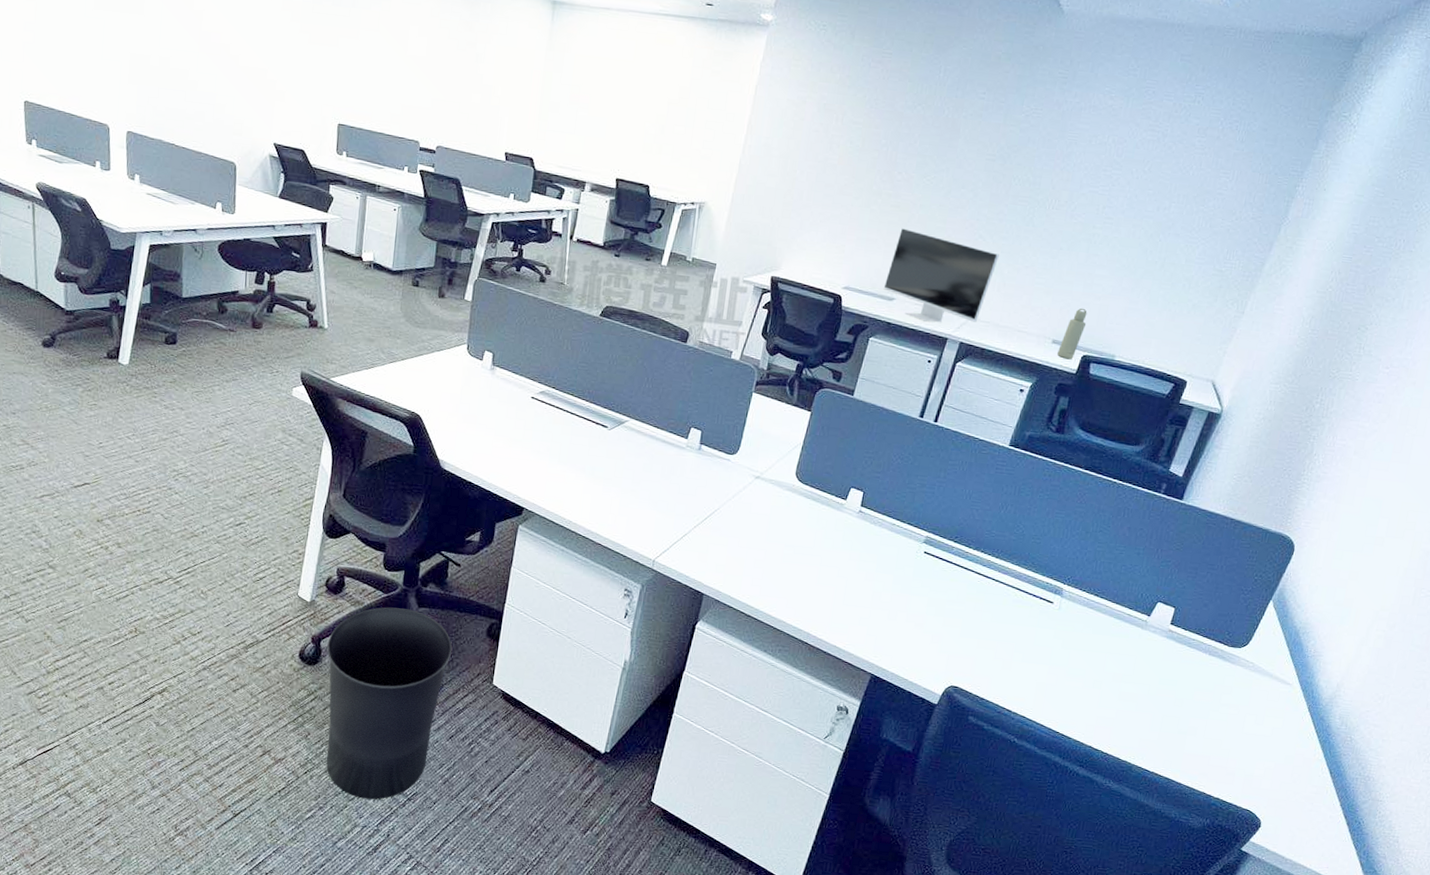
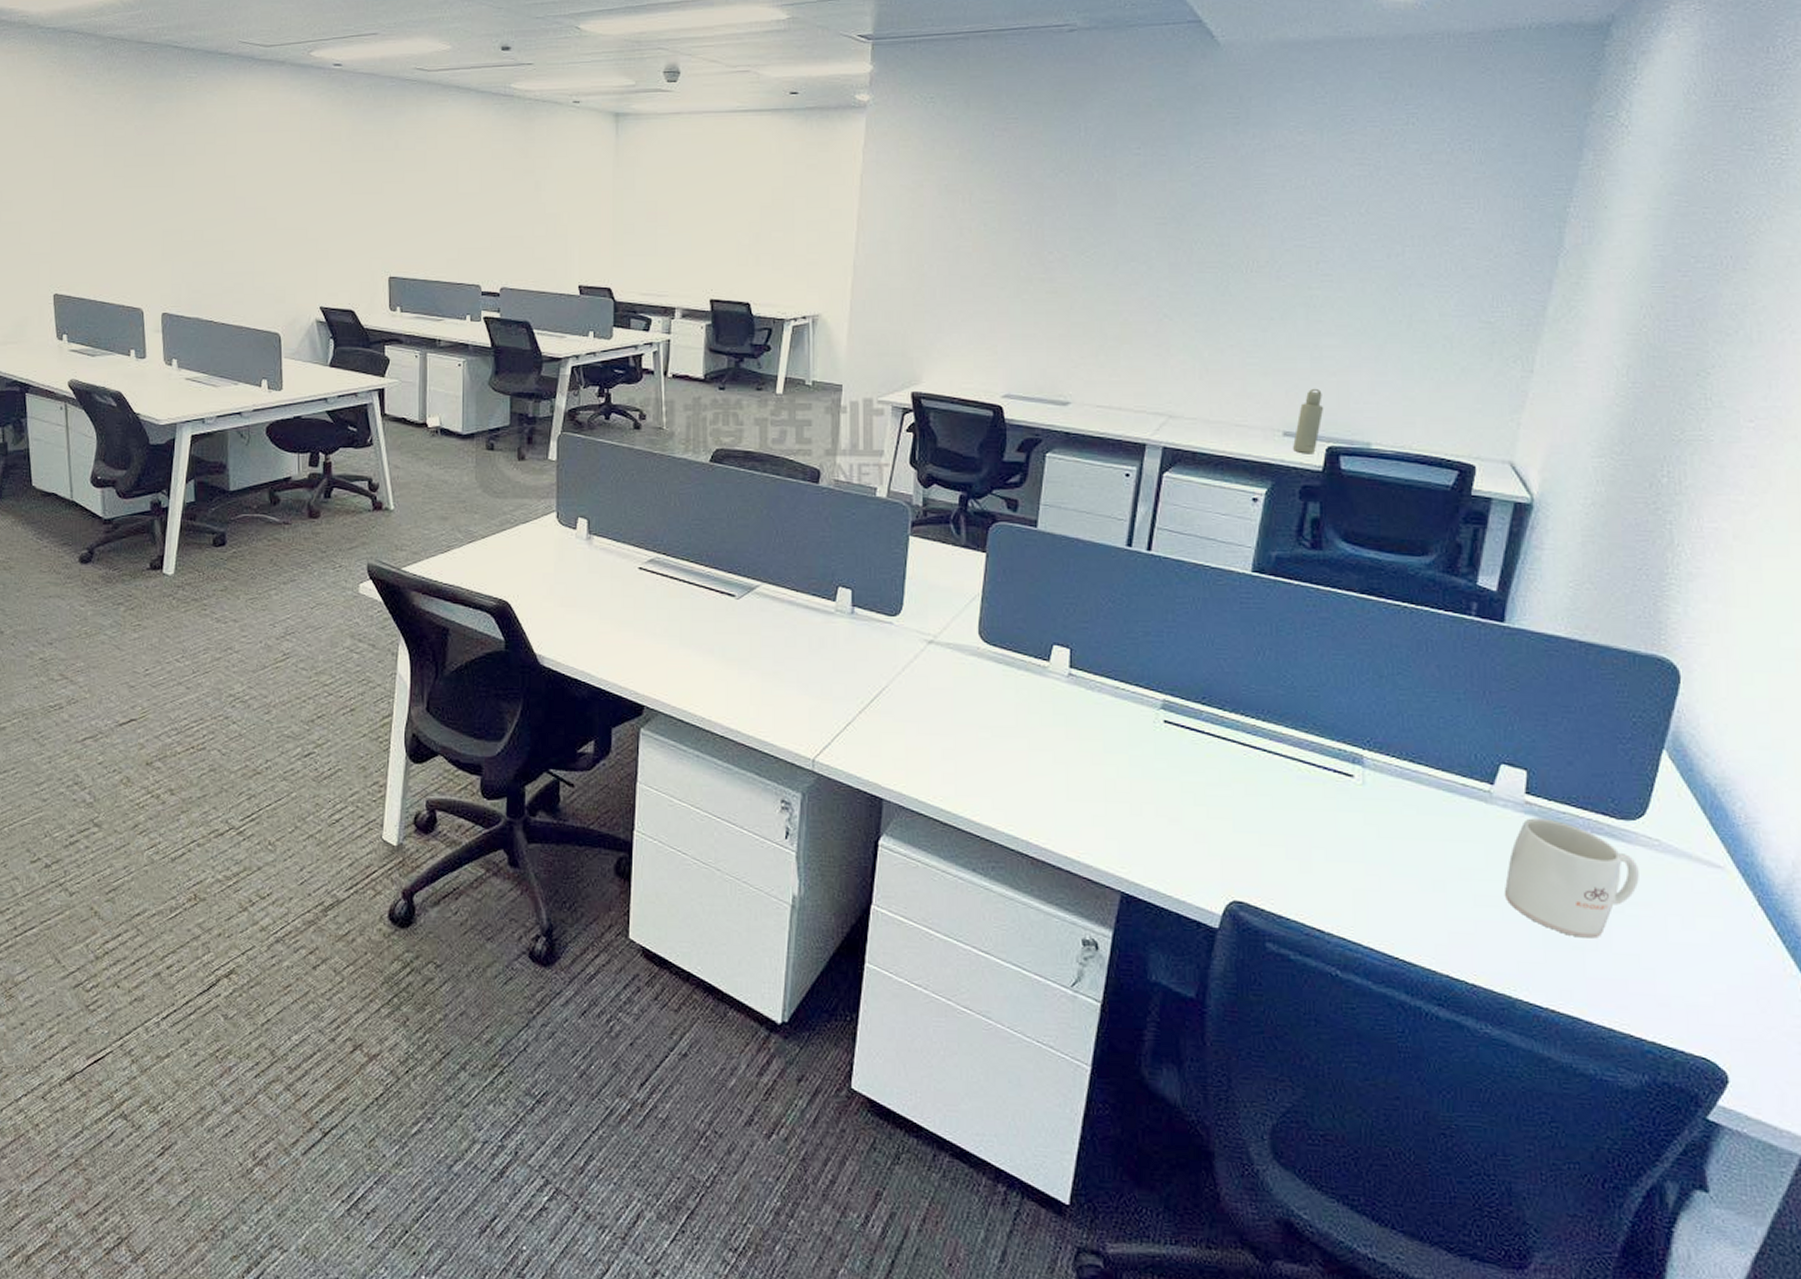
waste bin: present [326,607,452,800] -> none [421,845,573,1105]
monitor: present [883,228,999,323] -> none [1053,317,1193,426]
mug: none [1141,641,1236,727] -> present [1505,818,1639,938]

